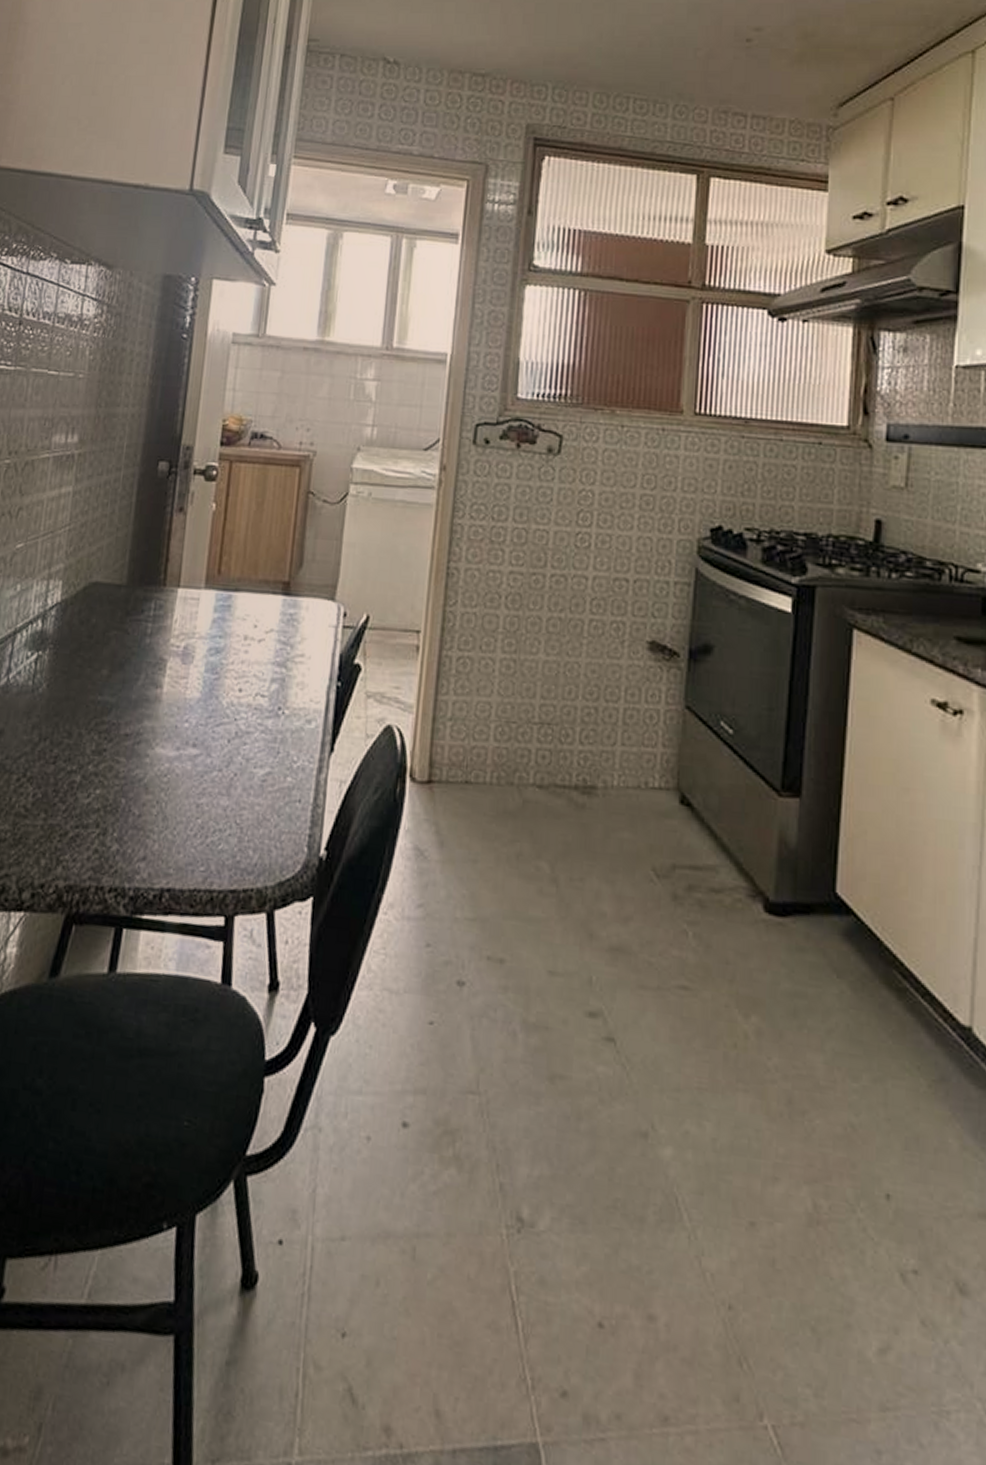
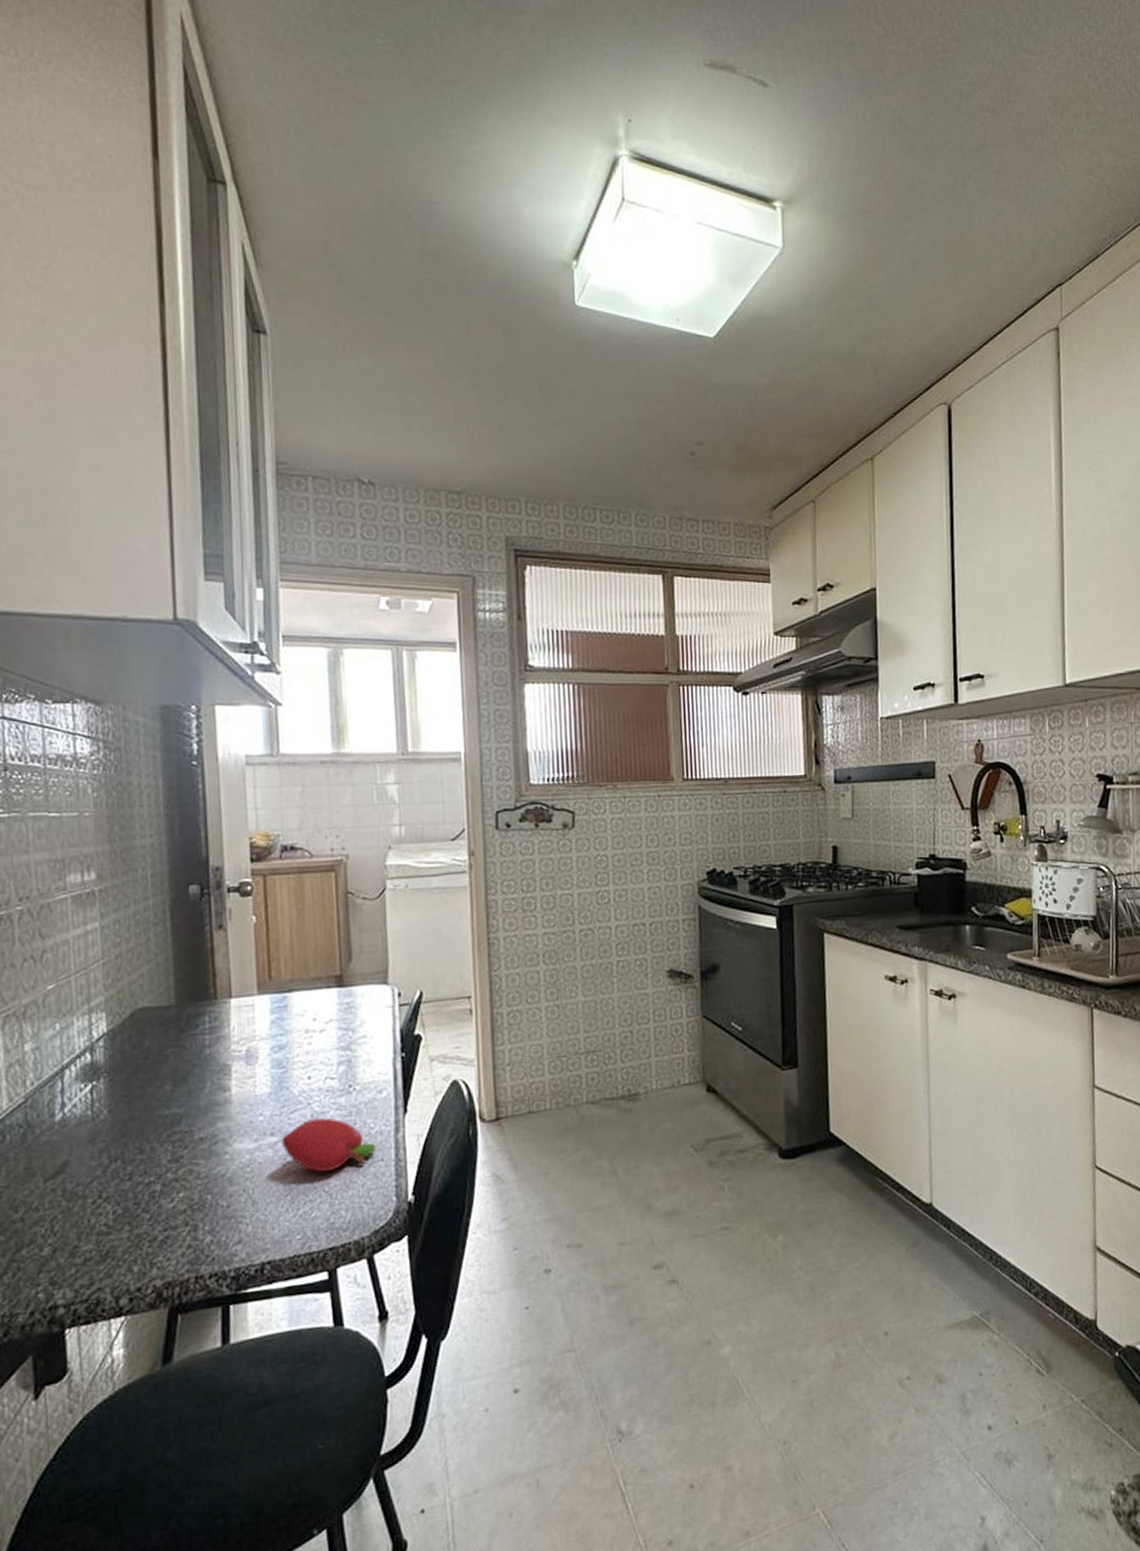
fruit: none [201,737,296,802] -> present [281,1118,376,1172]

